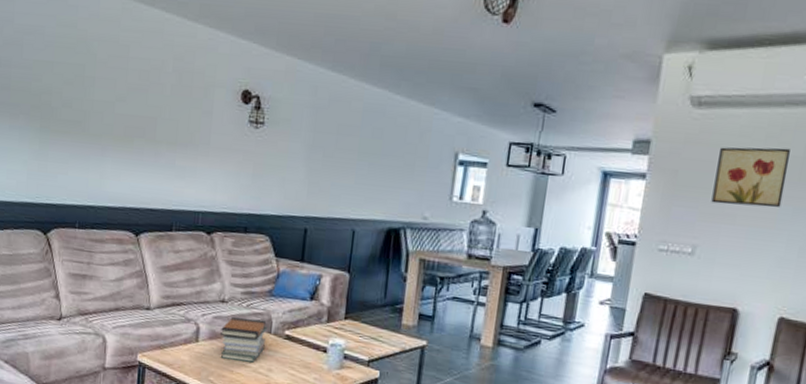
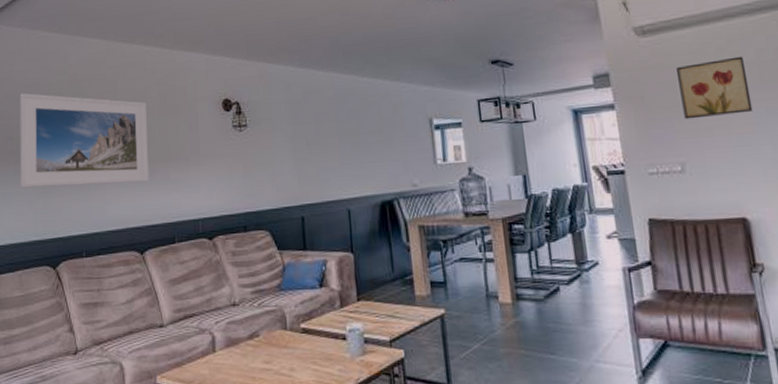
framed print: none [15,40,160,164] -> present [19,93,149,188]
book stack: present [219,316,268,363] -> none [235,317,284,365]

